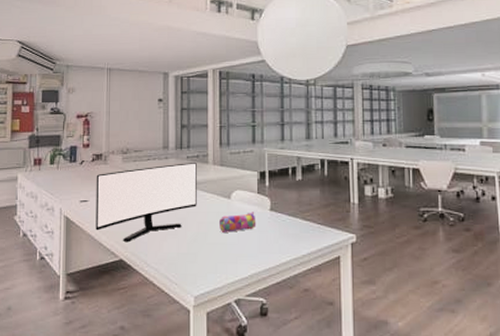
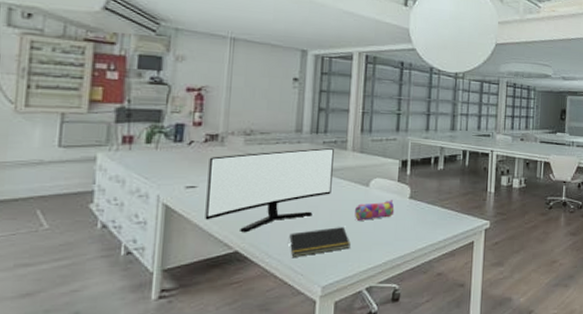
notepad: none [162,239,217,267] -> present [287,227,350,257]

